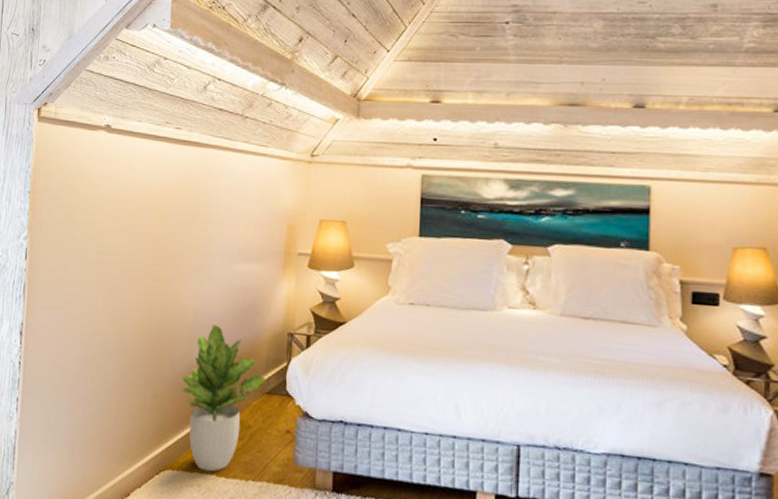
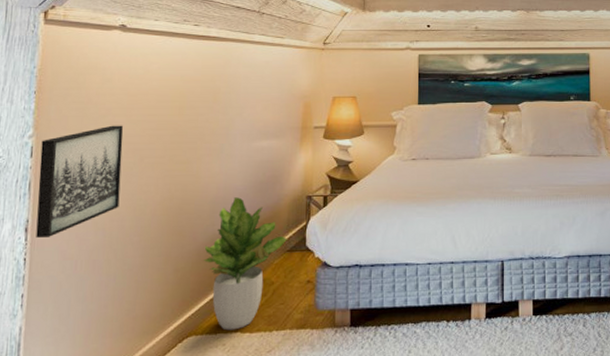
wall art: none [29,232,107,344] -> present [36,125,124,238]

